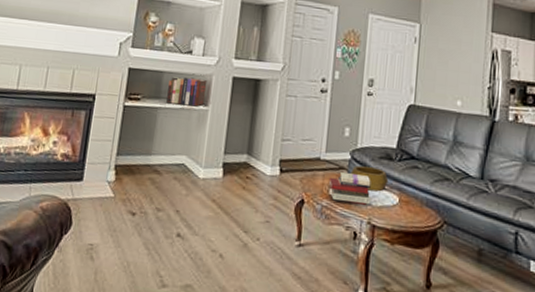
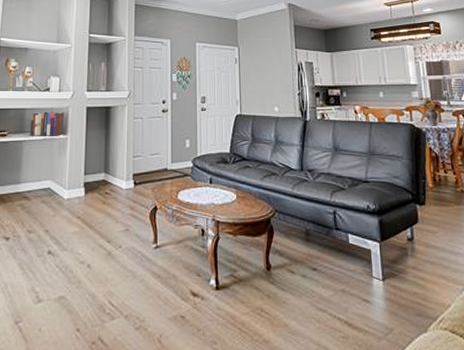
books: present [328,172,371,205] -> none [176,179,213,204]
decorative bowl: present [350,166,389,192] -> none [194,171,226,192]

